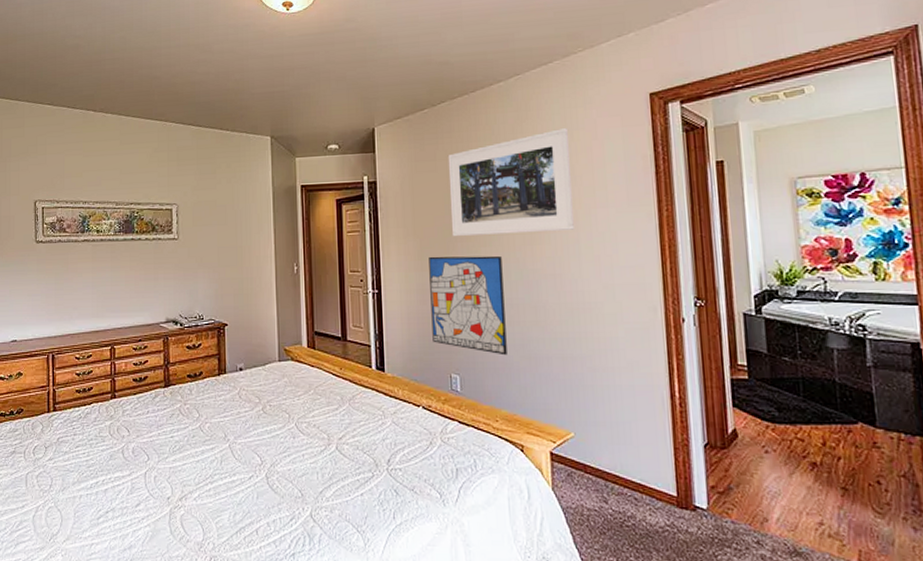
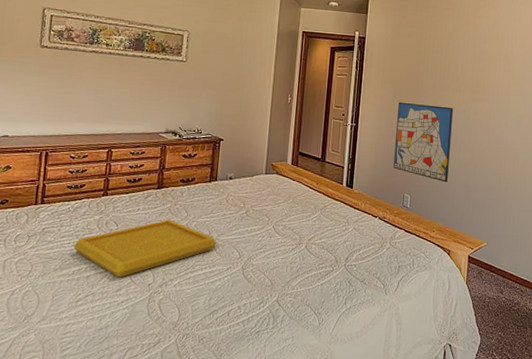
serving tray: none [89,422,234,491] -> present [74,219,216,278]
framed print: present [447,128,574,237] -> none [418,18,512,94]

